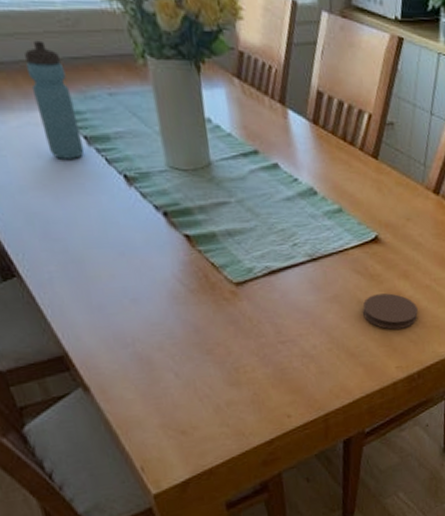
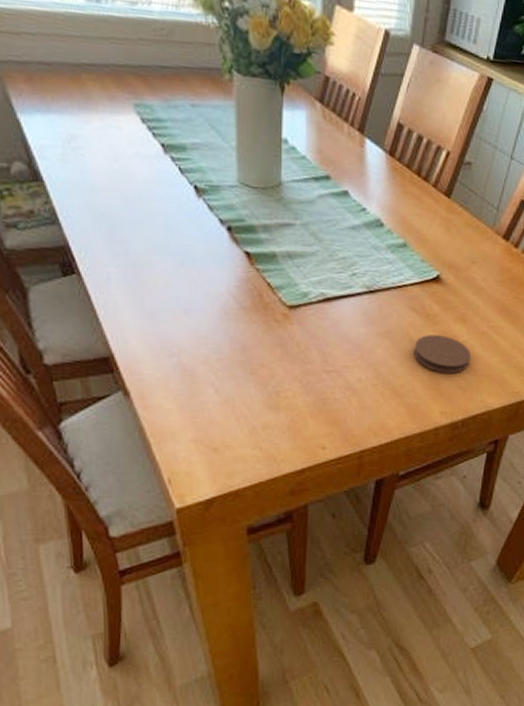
water bottle: present [25,40,85,159] -> none [116,46,160,165]

